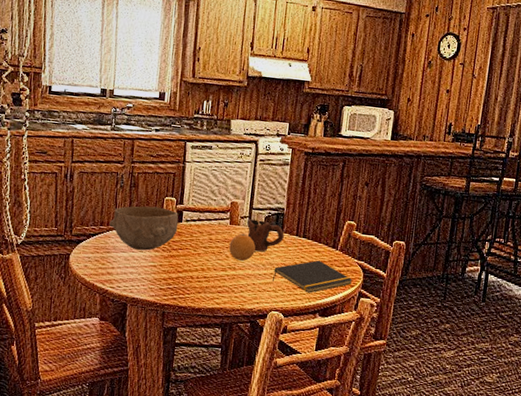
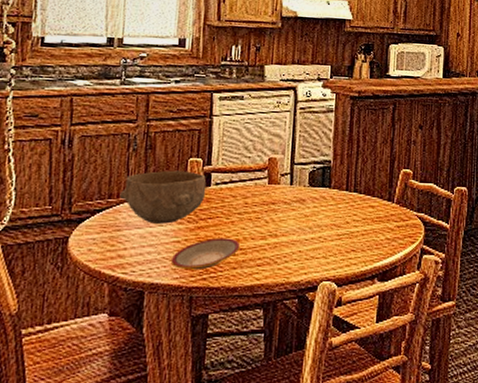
plate: none [148,266,205,291] -> present [170,238,241,270]
fruit: present [229,233,256,261] -> none [268,193,300,225]
mug: present [247,219,284,252] -> none [289,176,332,213]
notepad: present [273,260,353,293] -> none [322,216,413,256]

